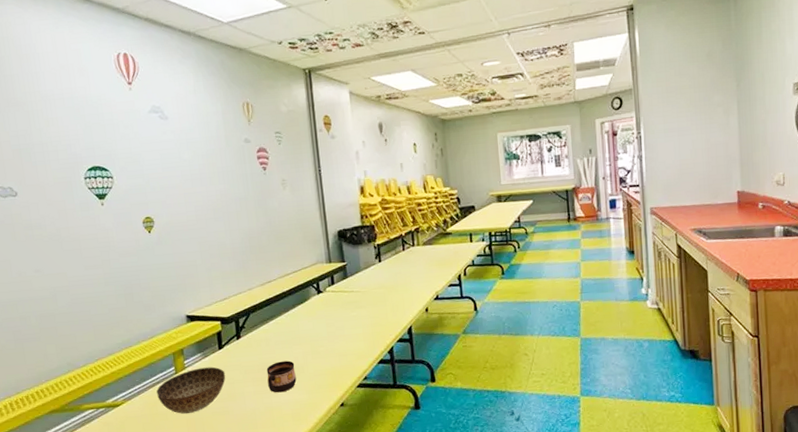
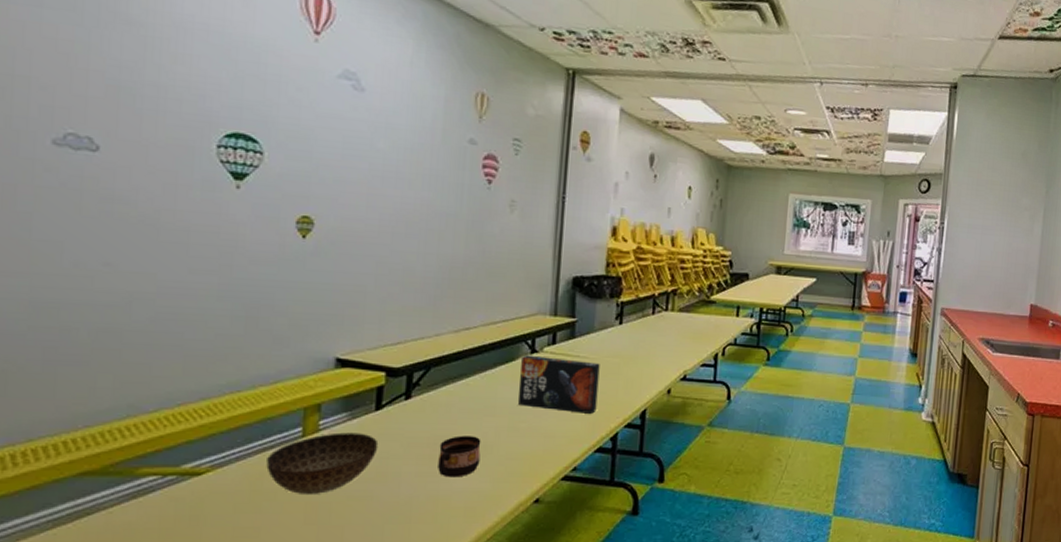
game box: none [312,294,374,335] -> present [517,355,600,414]

